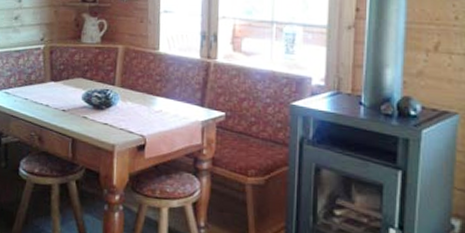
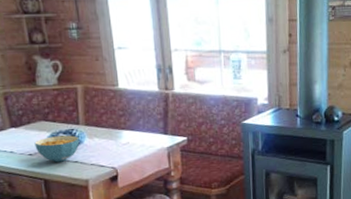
cereal bowl: none [69,94,113,122] -> present [34,135,80,163]

